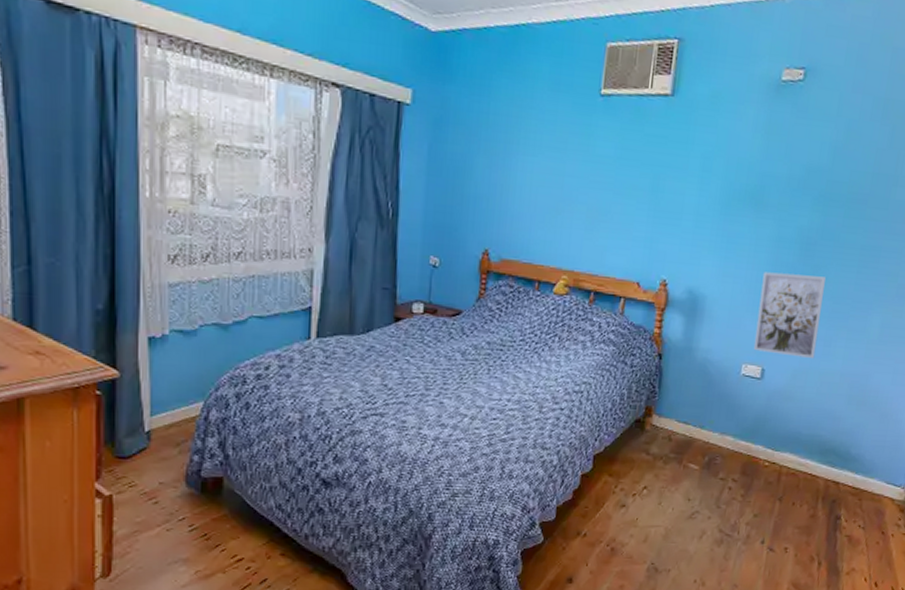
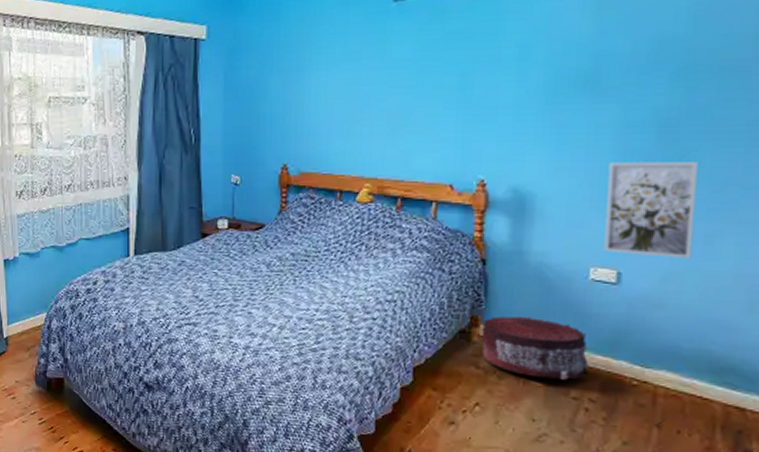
pouf: none [652,406,735,463] -> present [481,316,589,380]

